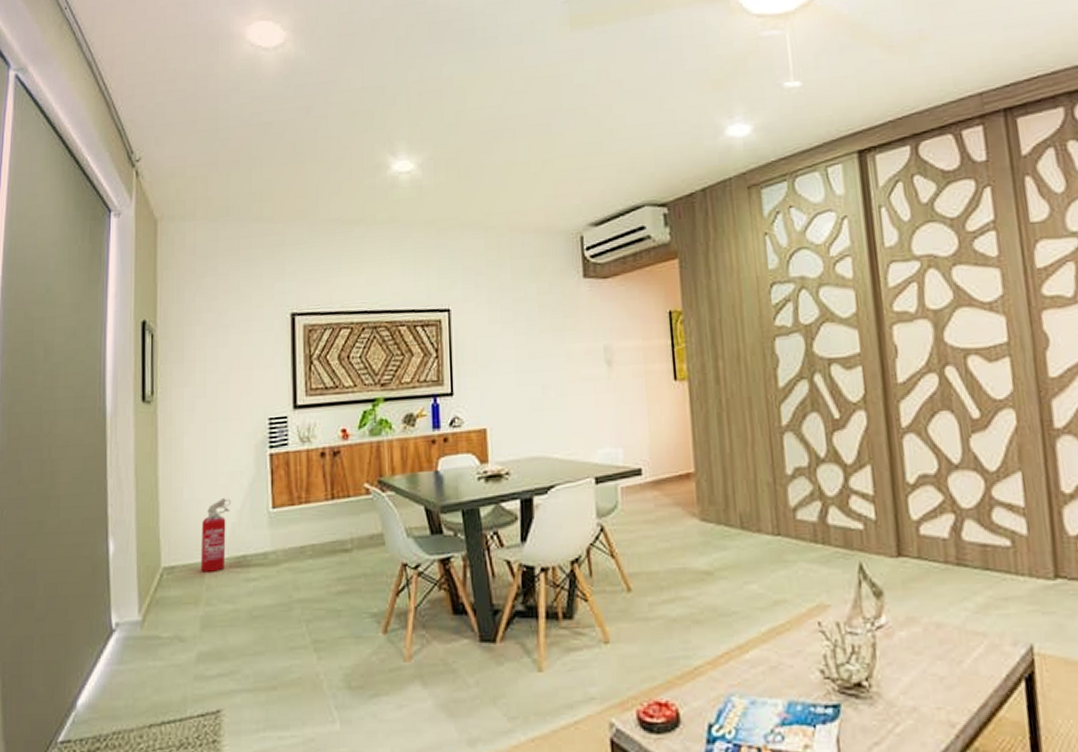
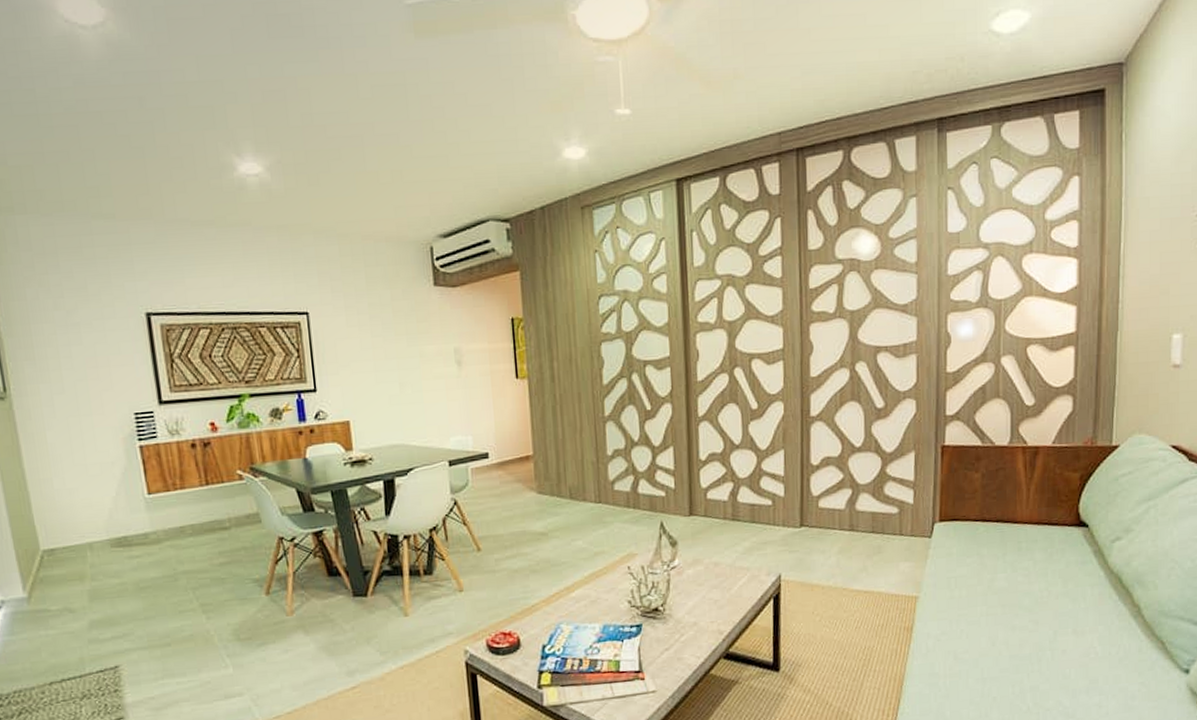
fire extinguisher: present [201,498,232,572] -> none [77,487,106,553]

